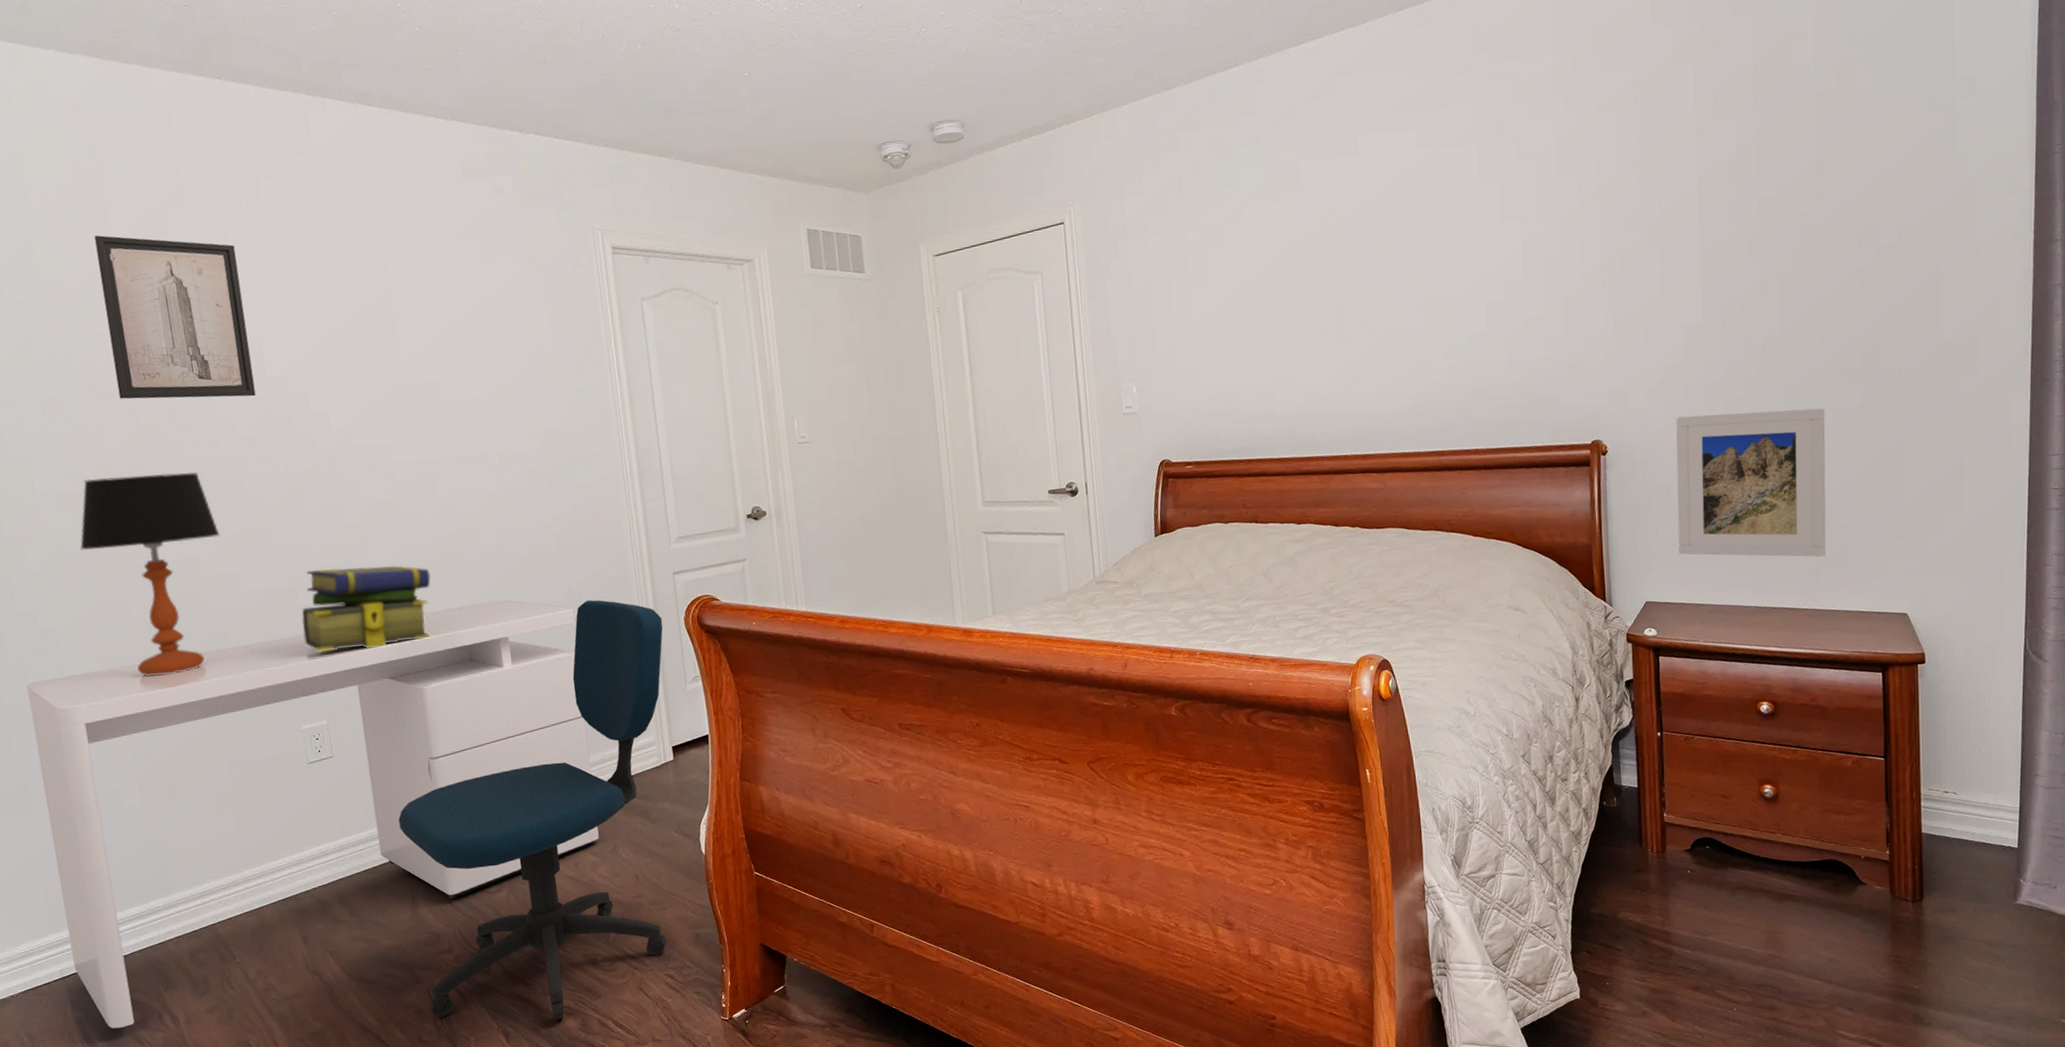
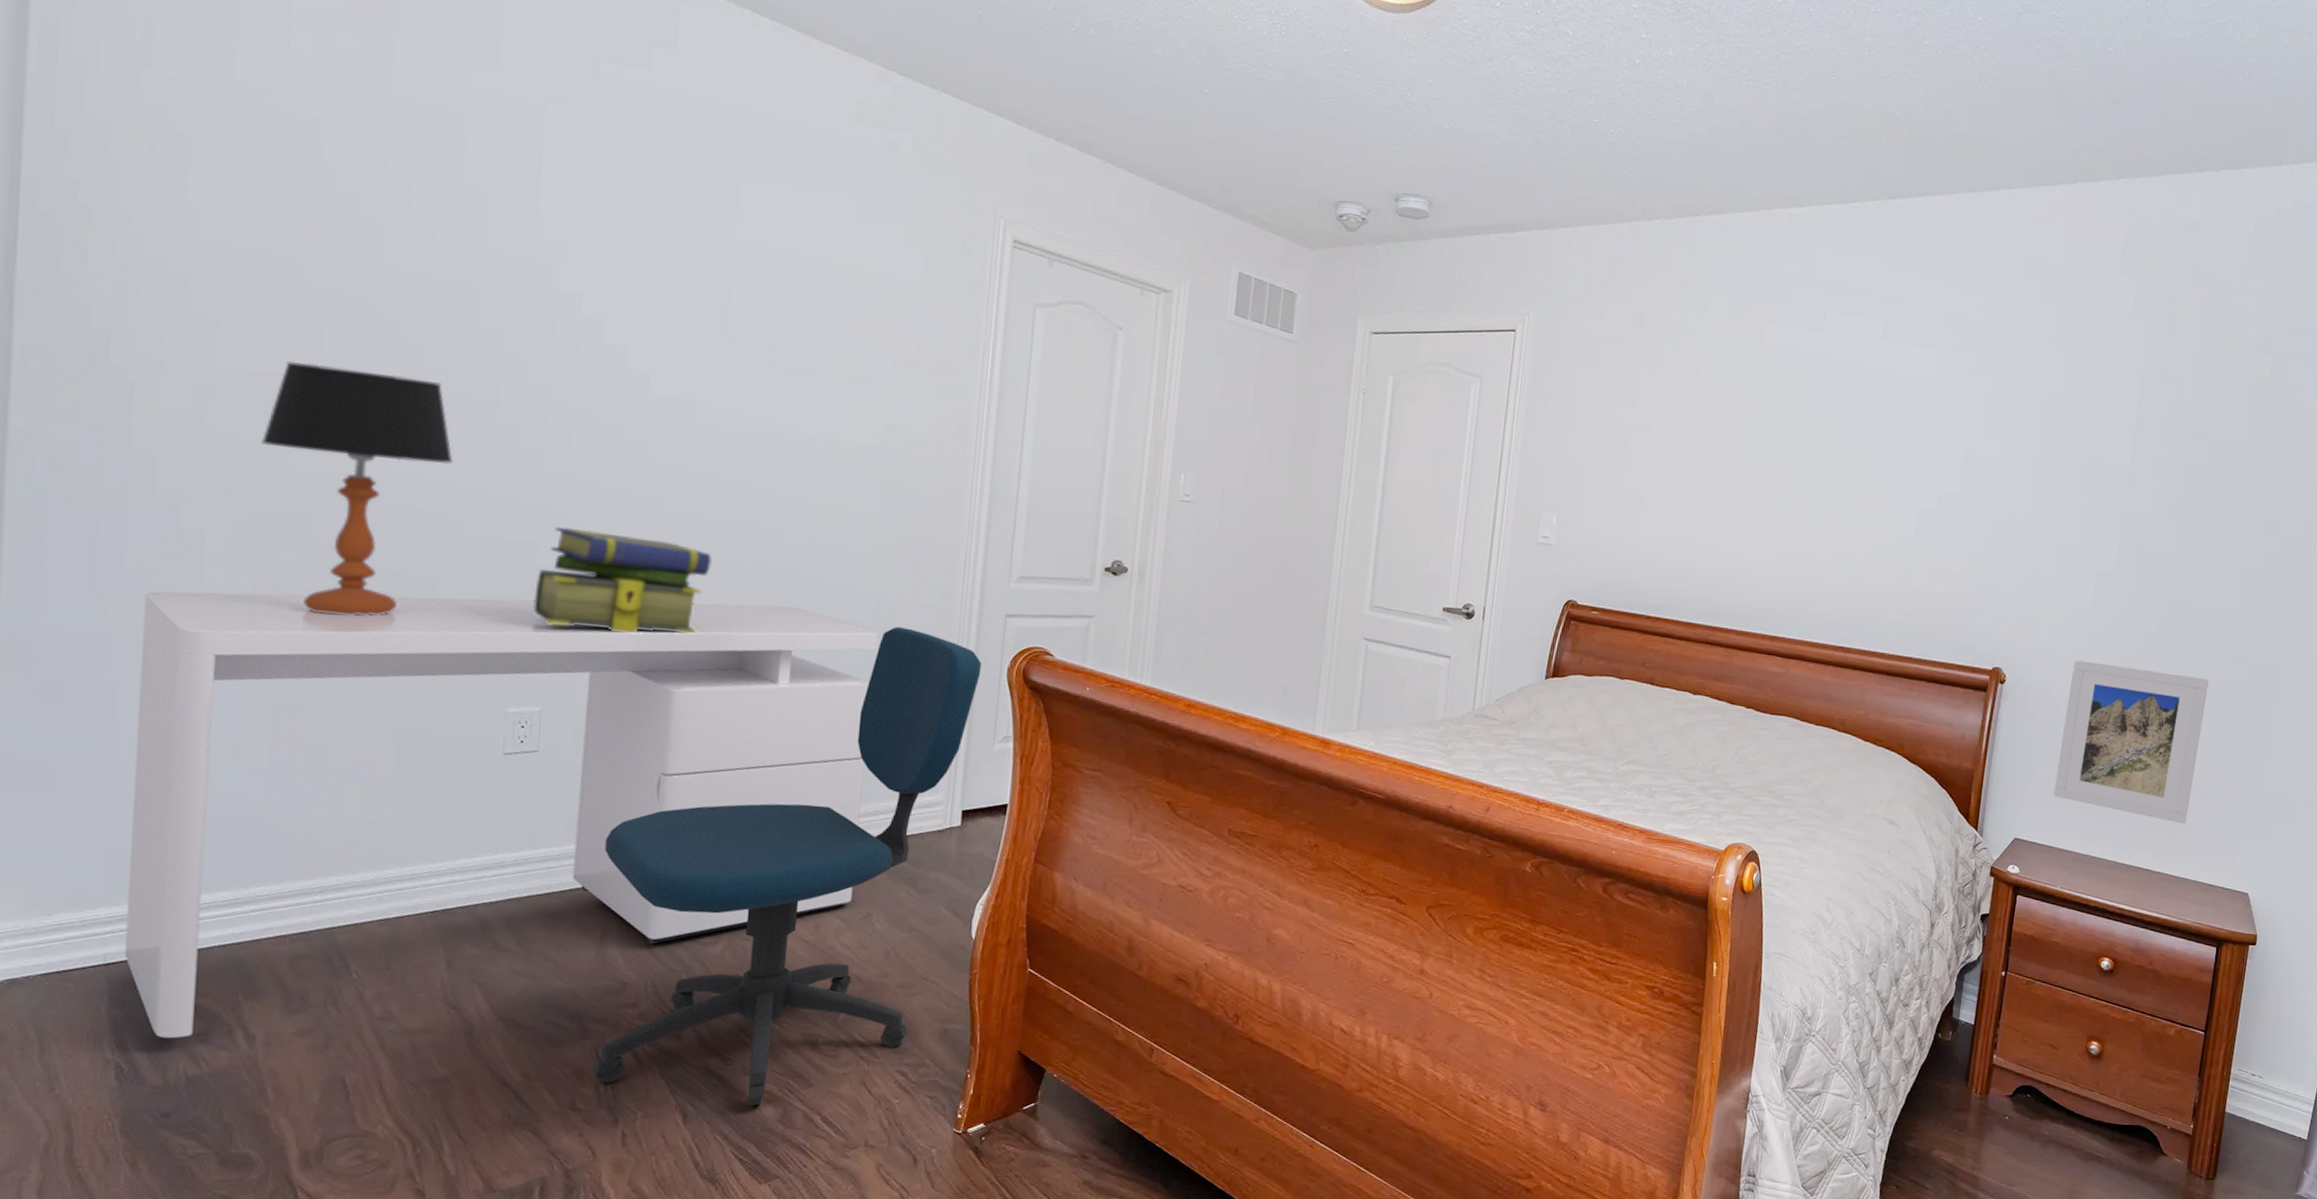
wall art: present [94,235,256,399] -> none [358,76,552,311]

